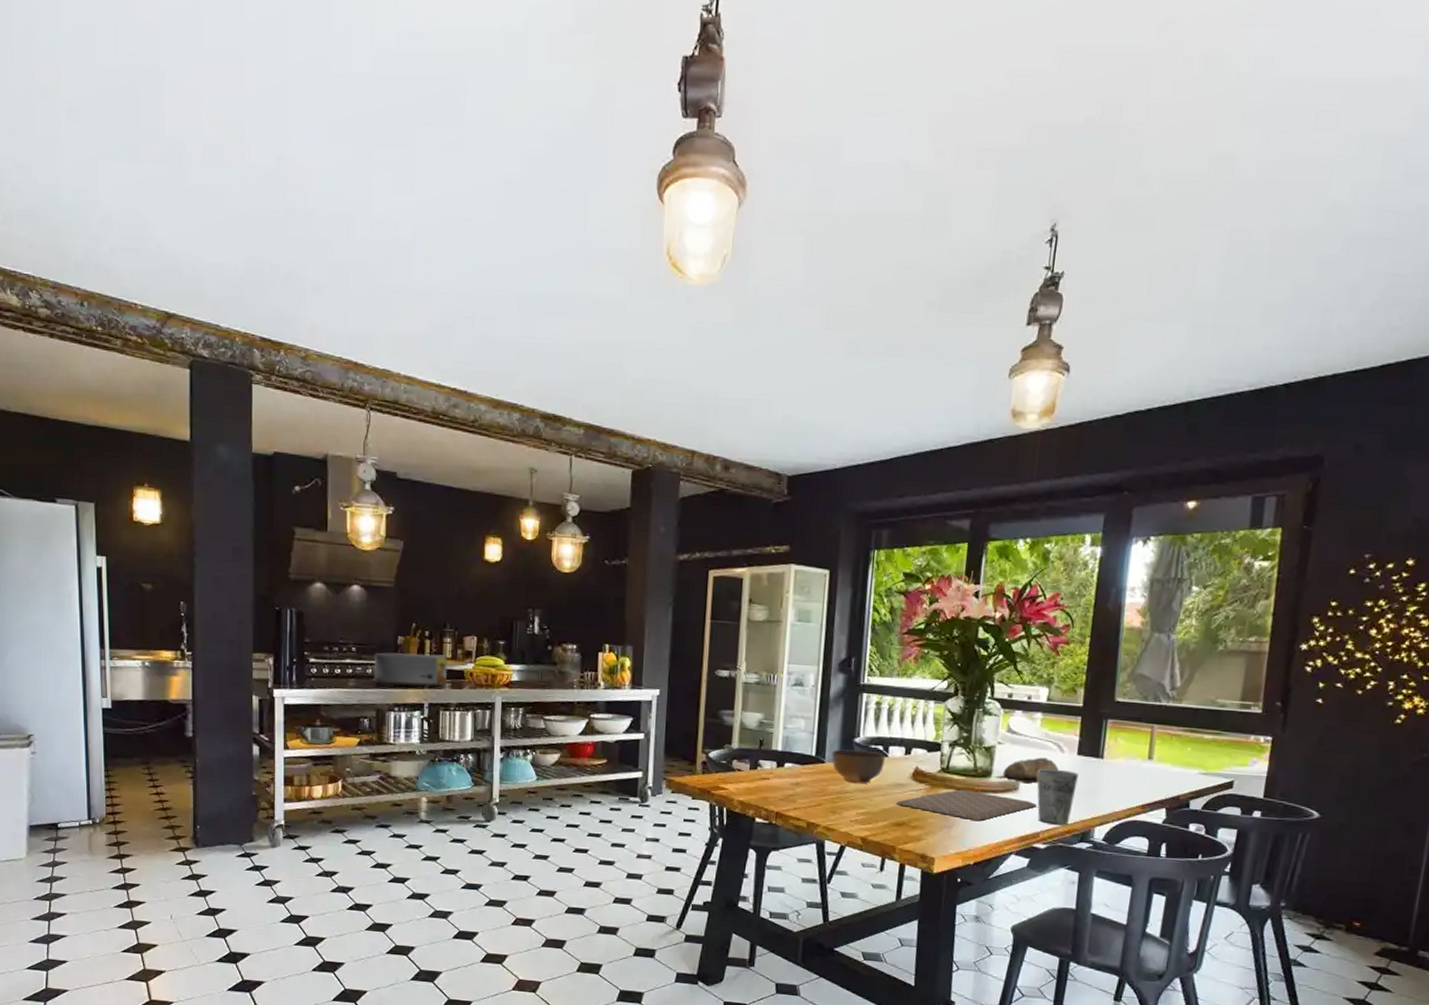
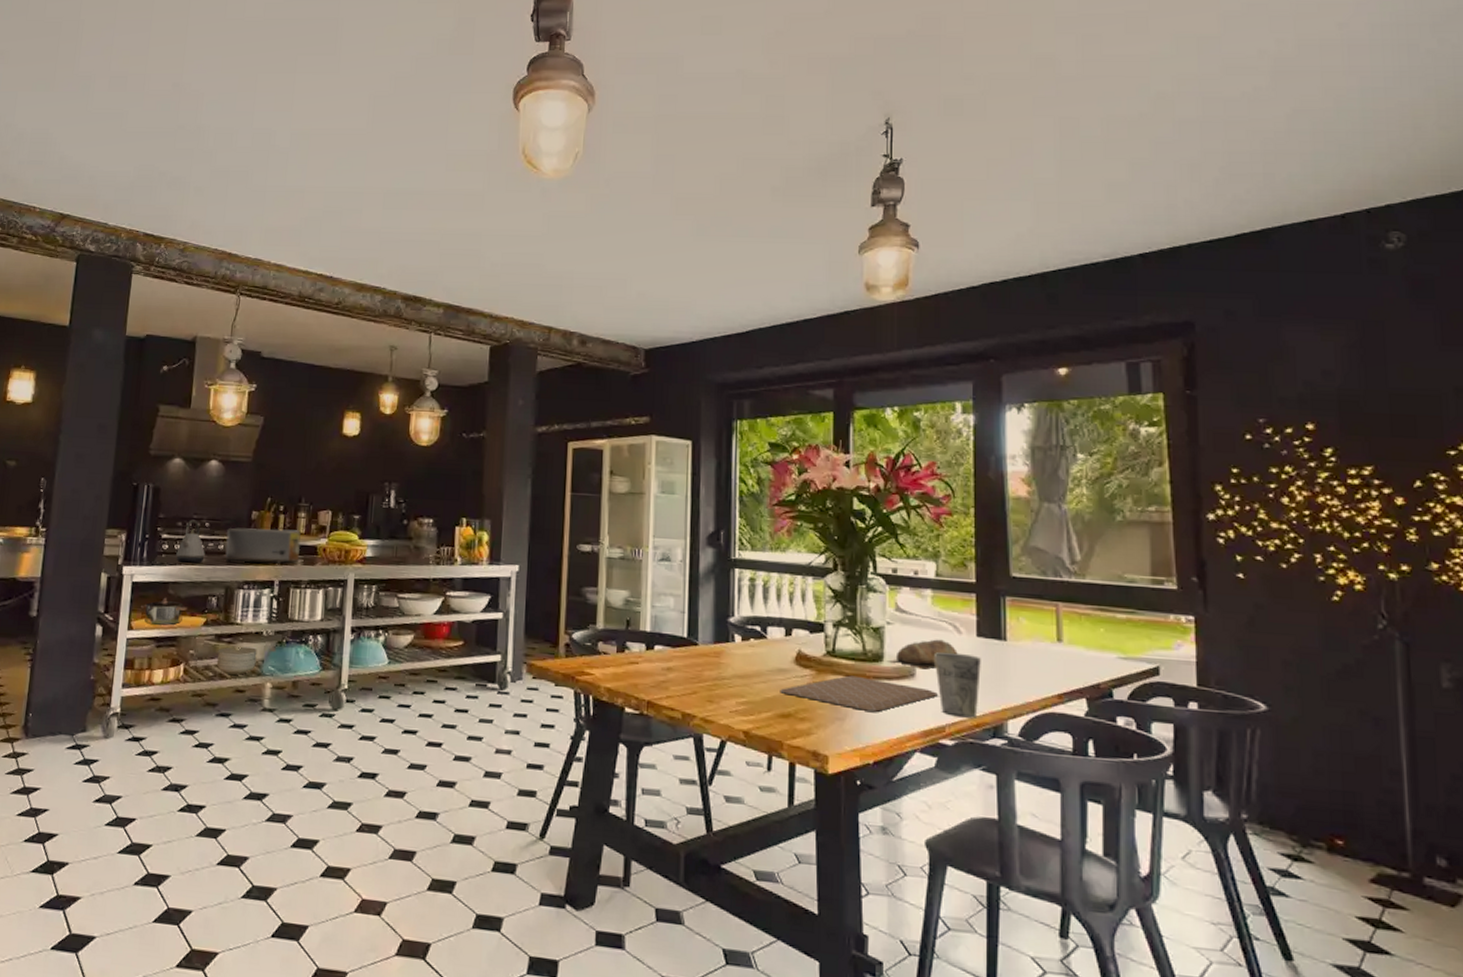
kettle: none [325,644,354,688] -> present [176,519,205,564]
bowl: none [373,764,411,791] -> present [216,646,257,675]
bowl: present [832,749,886,783] -> none [705,630,765,668]

